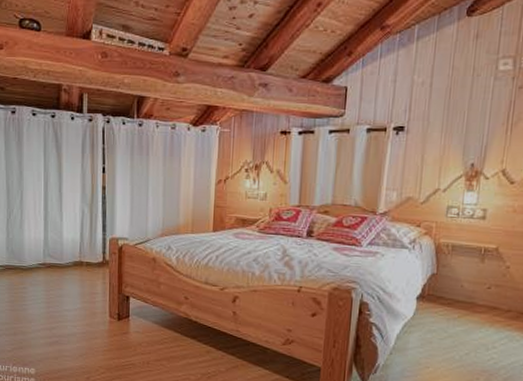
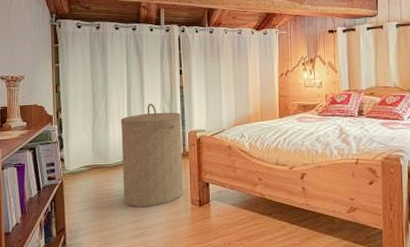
laundry hamper: none [36,202,103,316] -> present [120,103,184,208]

